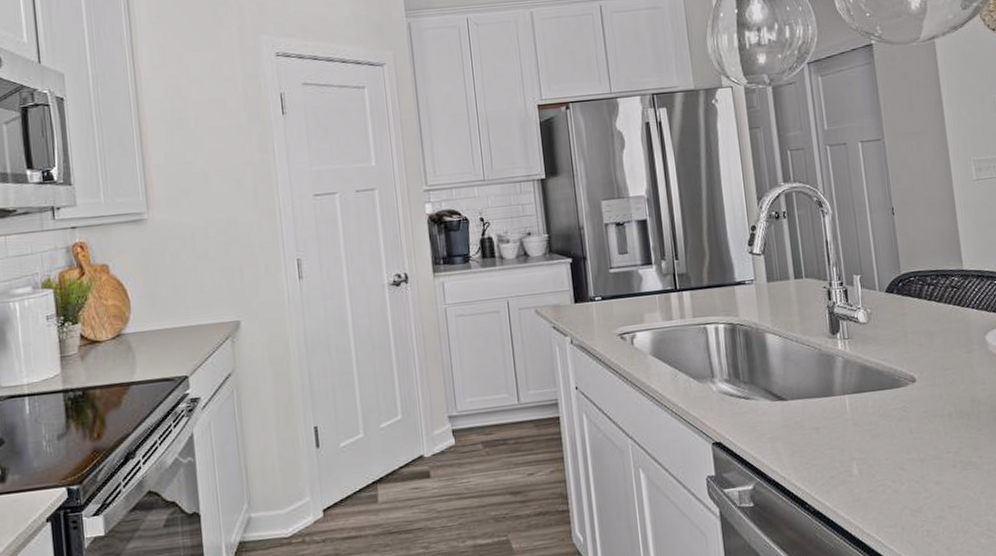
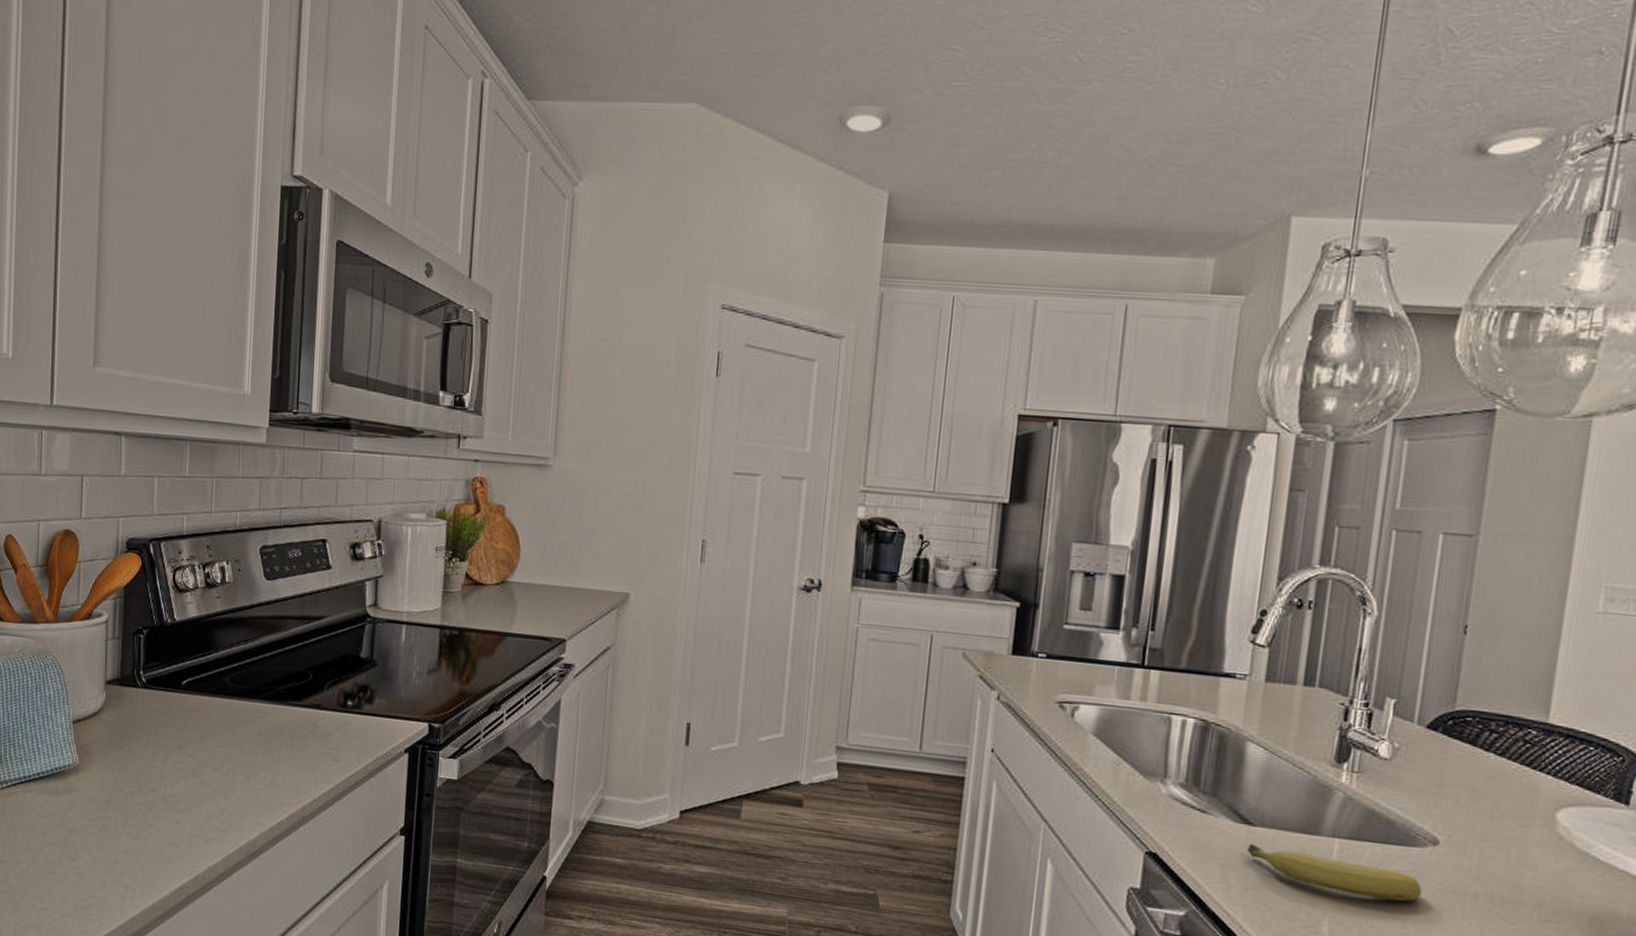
fruit: none [785,410,914,438] -> present [1246,844,1422,902]

